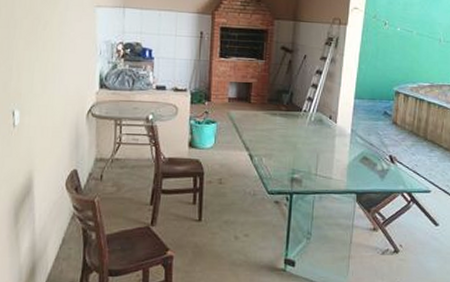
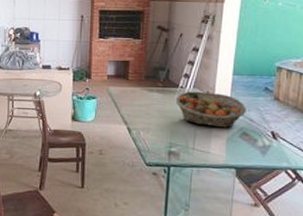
fruit basket: none [298,115,367,153] -> present [175,91,246,128]

